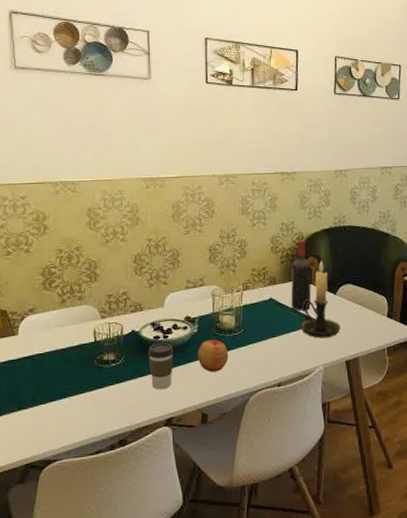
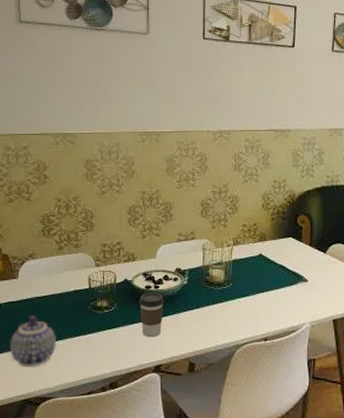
teapot: none [10,373,60,428] -> present [10,316,56,366]
apple: present [197,338,229,372] -> none [186,291,217,323]
wine bottle: present [291,239,312,311] -> none [280,197,302,268]
candle holder: present [300,260,341,339] -> none [288,219,329,296]

